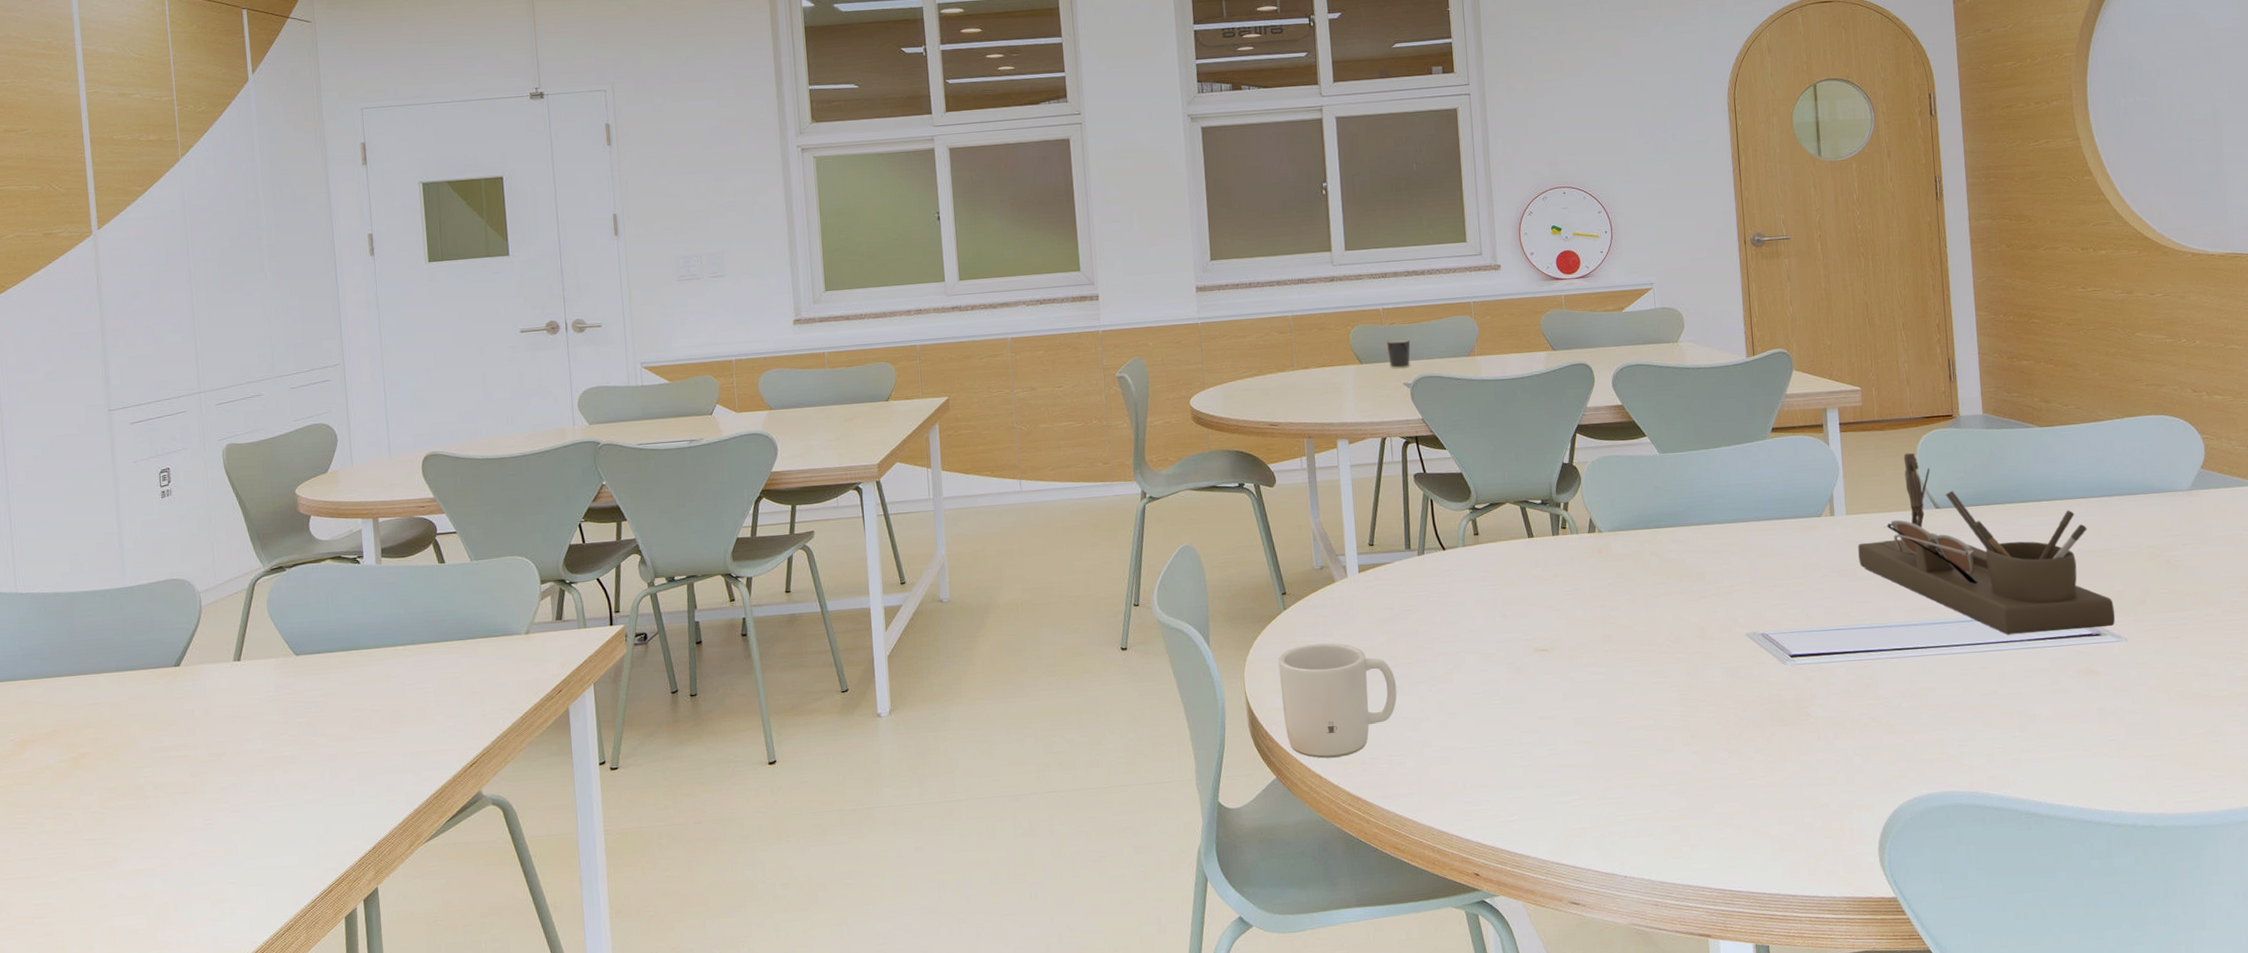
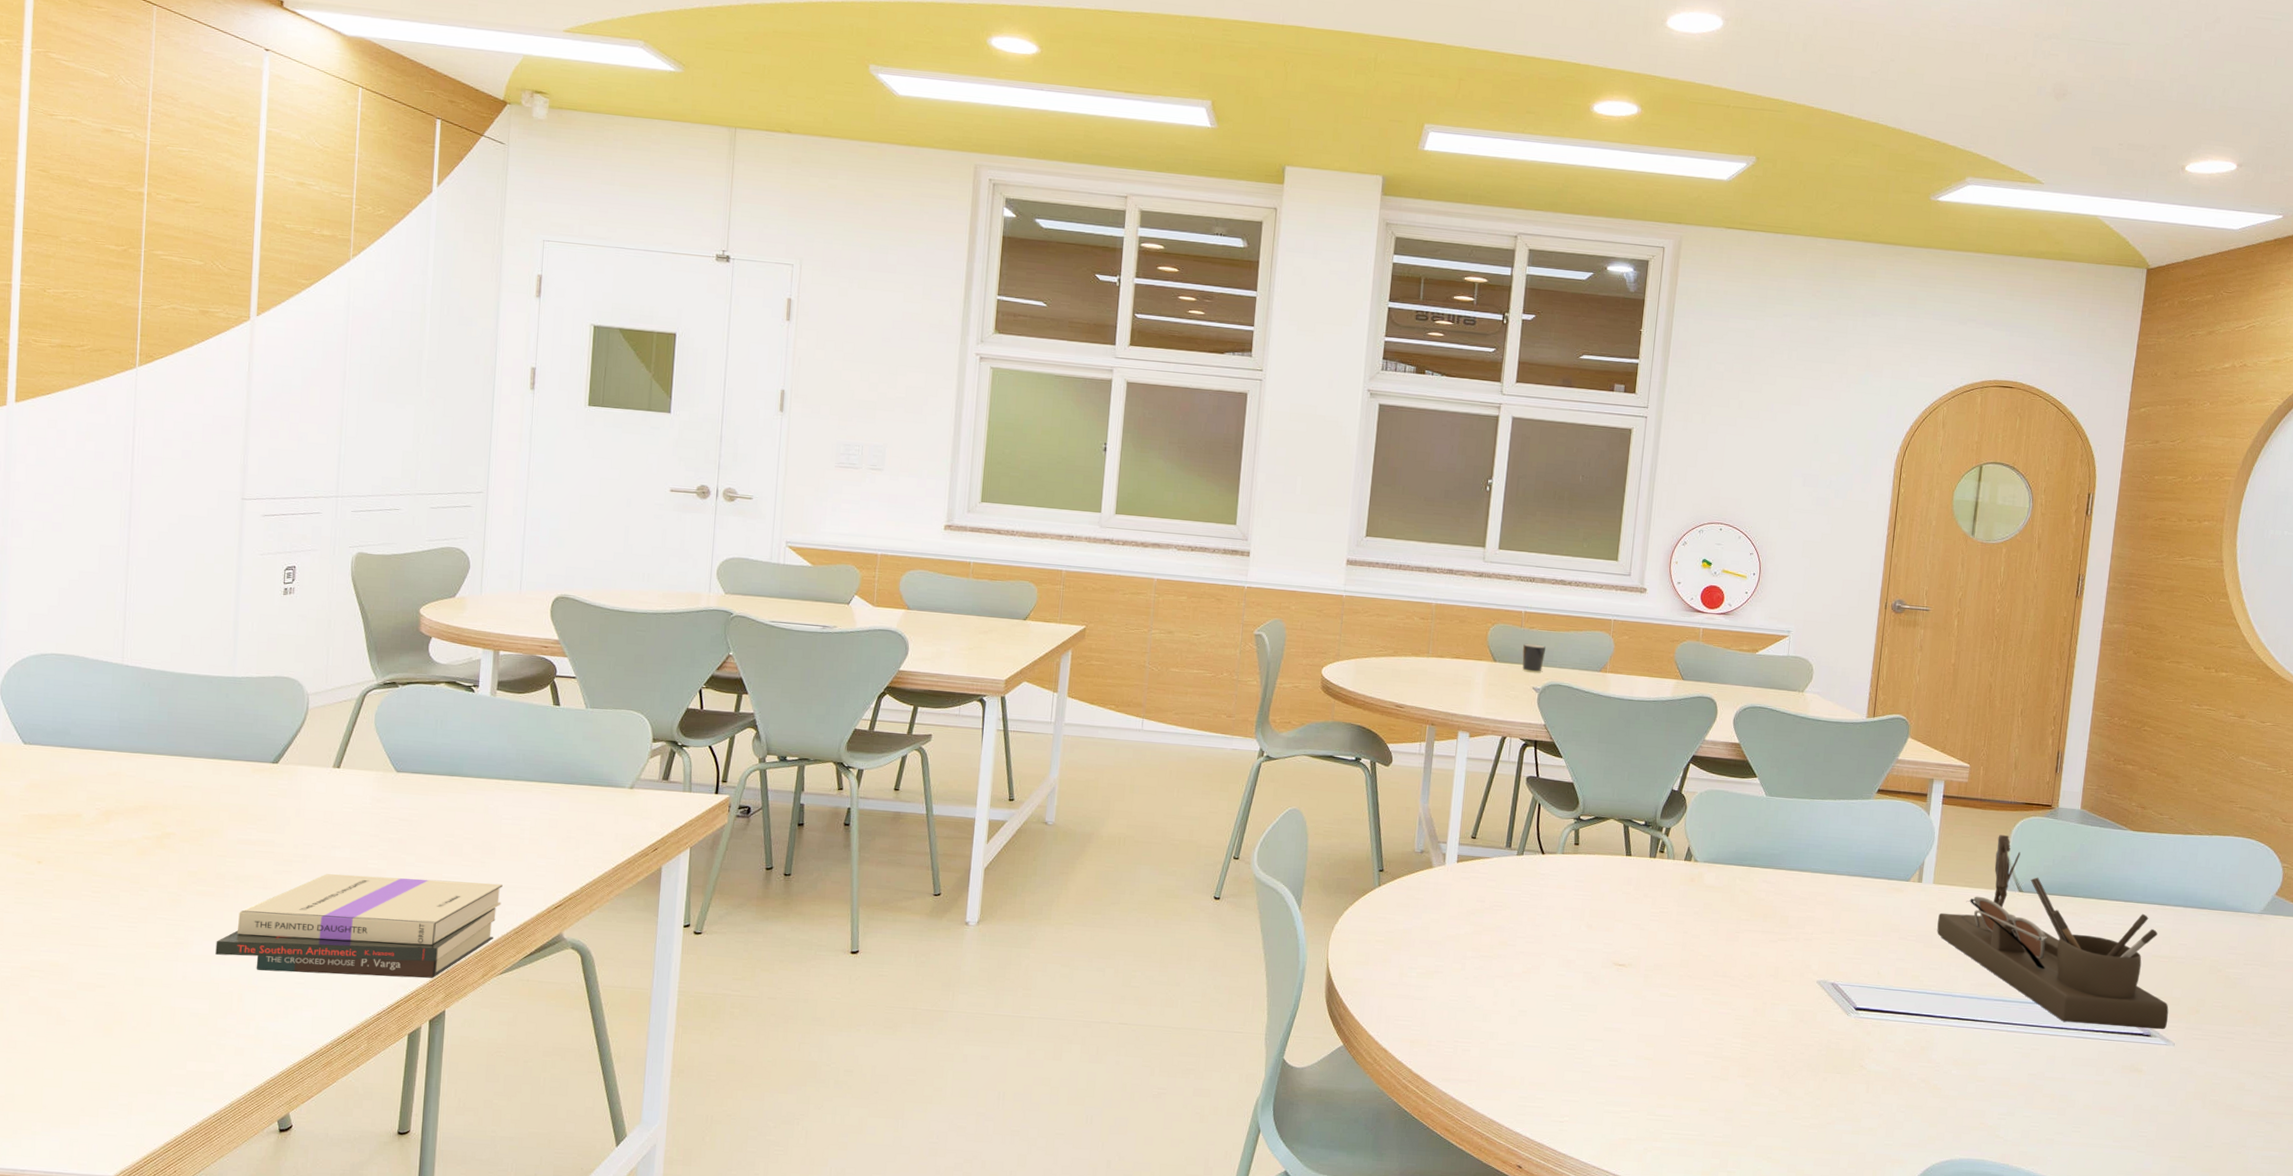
books: none [144,750,417,876] -> present [215,874,503,979]
mug: present [1277,643,1397,759] -> none [1360,923,1475,1035]

